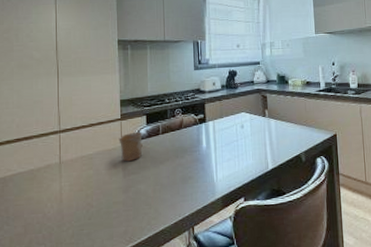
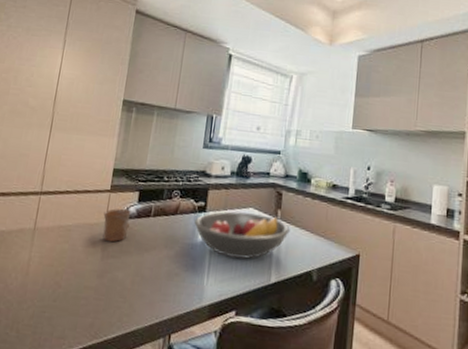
fruit bowl: none [197,116,278,155] -> present [194,211,290,259]

